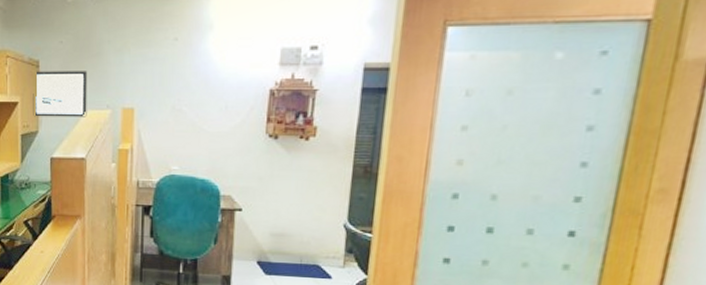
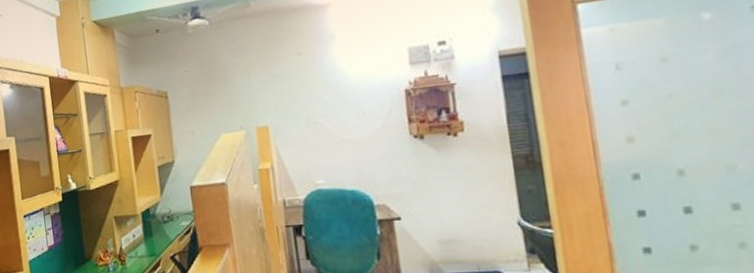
wall art: present [33,71,88,117] -> none [165,95,222,147]

